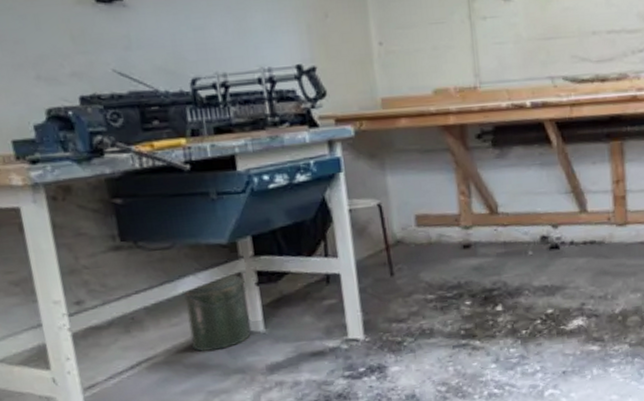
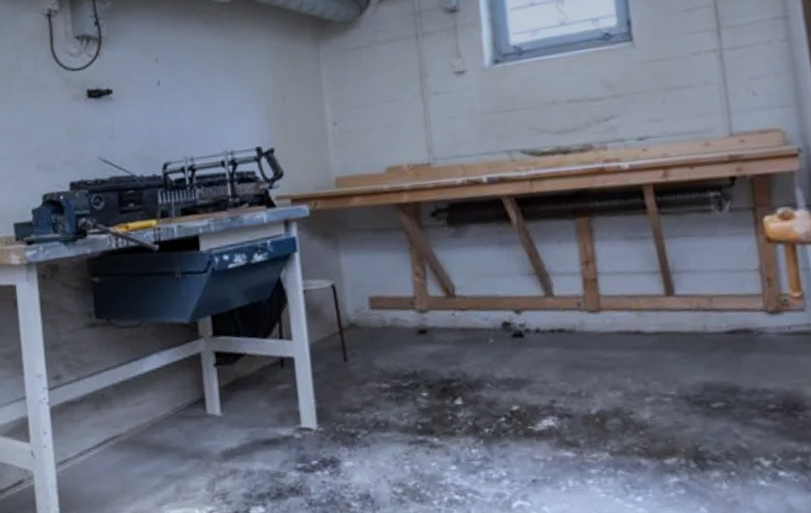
canister: present [182,272,251,352] -> none [147,352,208,434]

